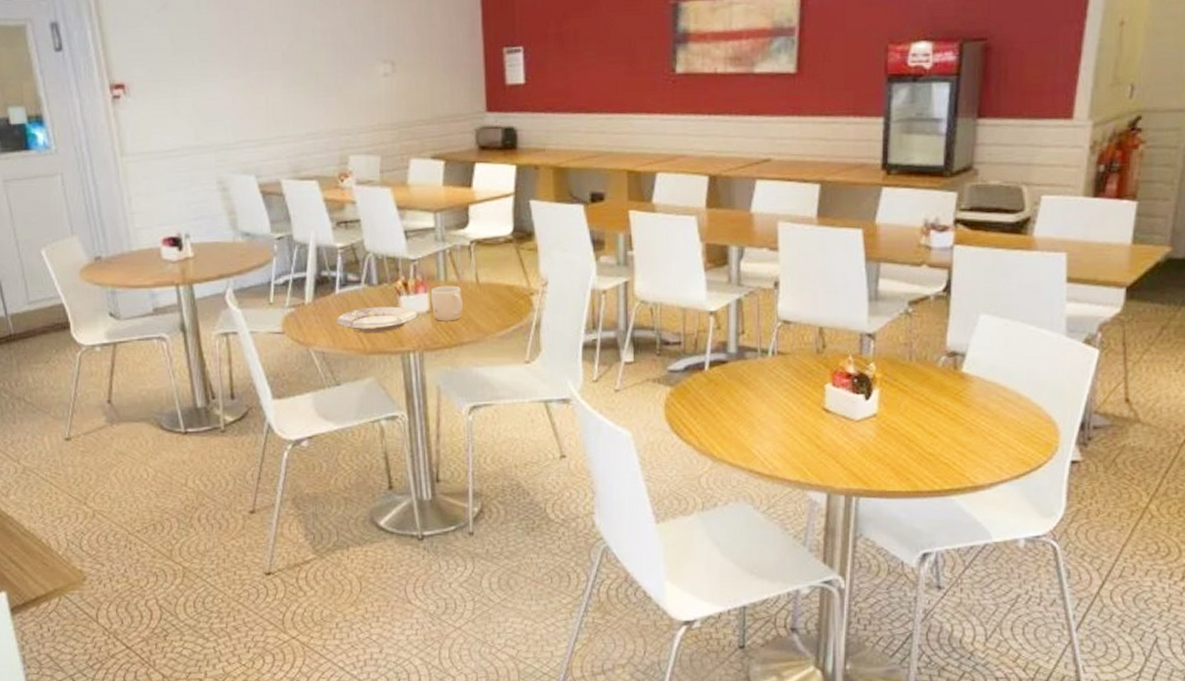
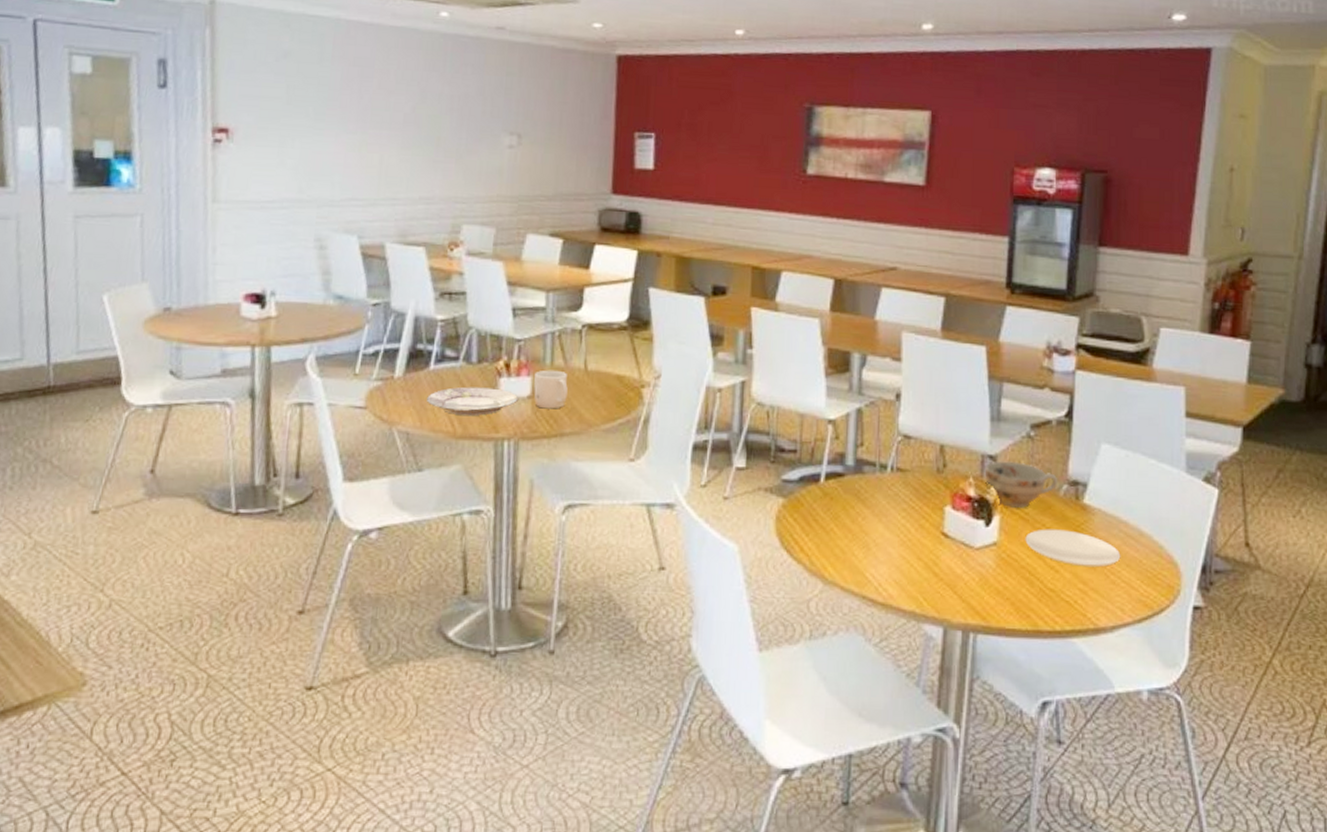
teacup: none [863,337,937,382] -> present [984,461,1058,509]
plate: none [904,398,999,431] -> present [1025,529,1121,568]

